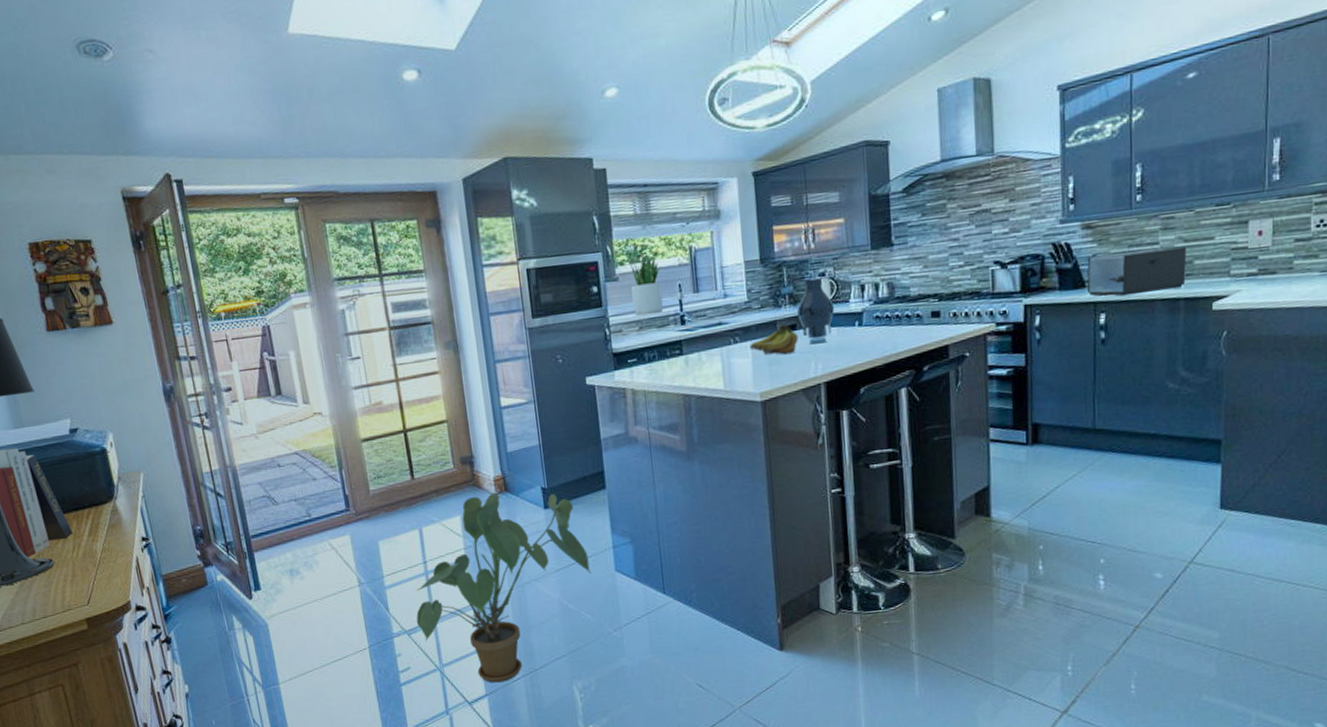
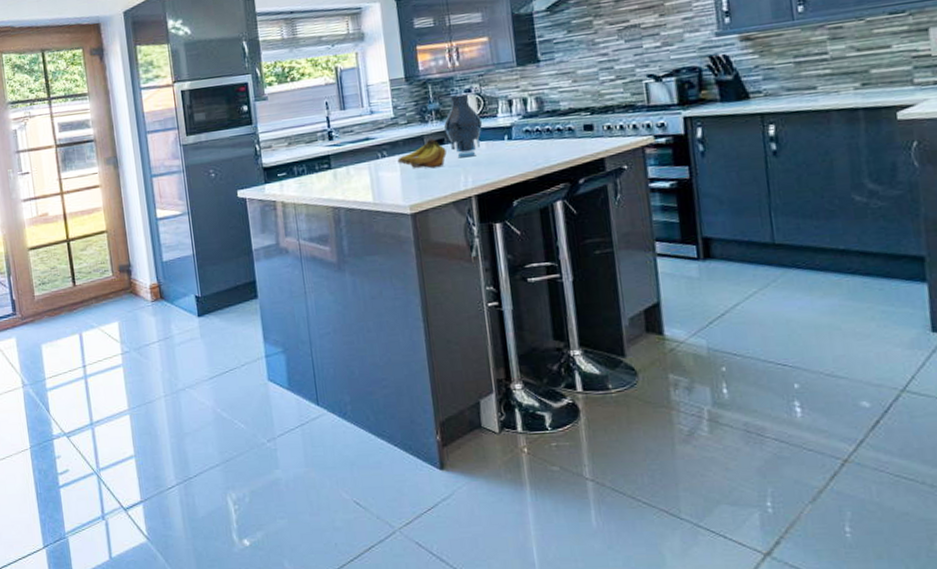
house plant: present [416,492,592,683] -> none [75,300,245,490]
planter: present [630,254,664,316] -> none [279,75,311,133]
toaster: present [1086,246,1187,297] -> none [749,55,863,108]

